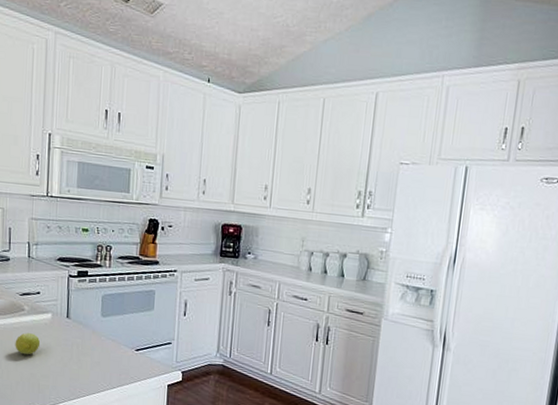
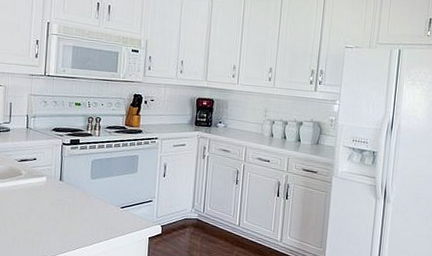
fruit: present [15,333,41,355] -> none [12,194,36,214]

